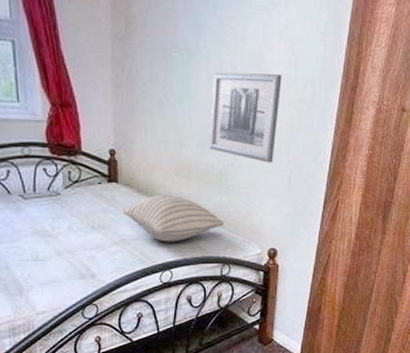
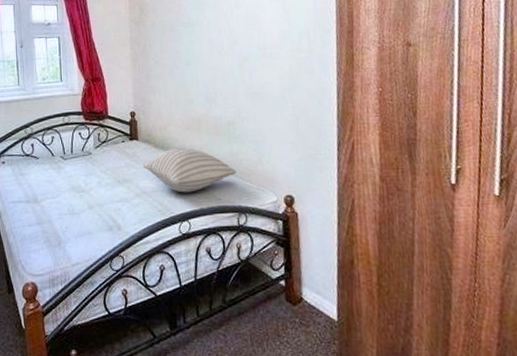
wall art: present [209,72,282,163] -> none [214,30,279,110]

